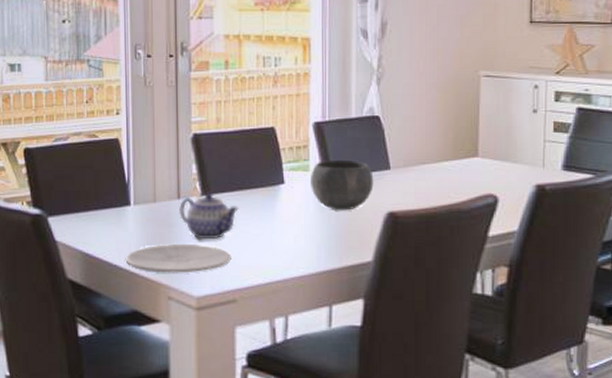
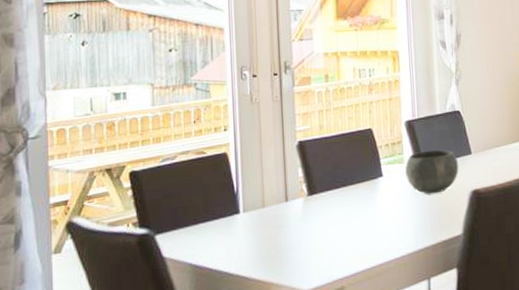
plate: present [125,244,231,273] -> none [235,240,338,273]
teapot: present [179,192,240,240] -> none [287,192,344,236]

